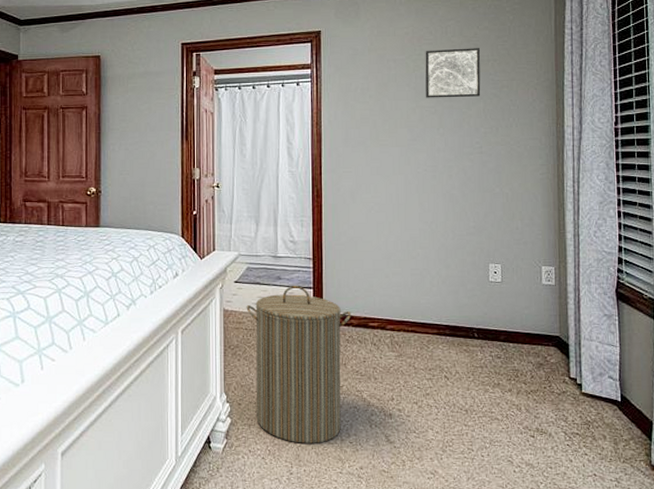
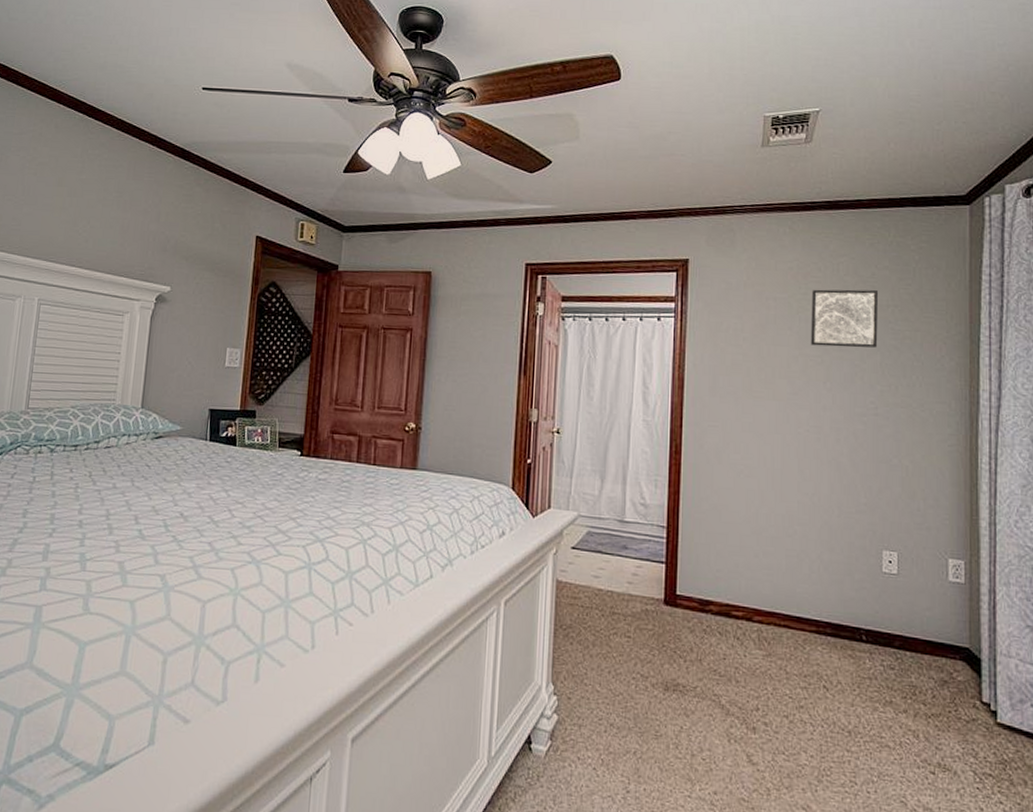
laundry hamper: present [246,285,352,443] -> none [583,557,711,757]

